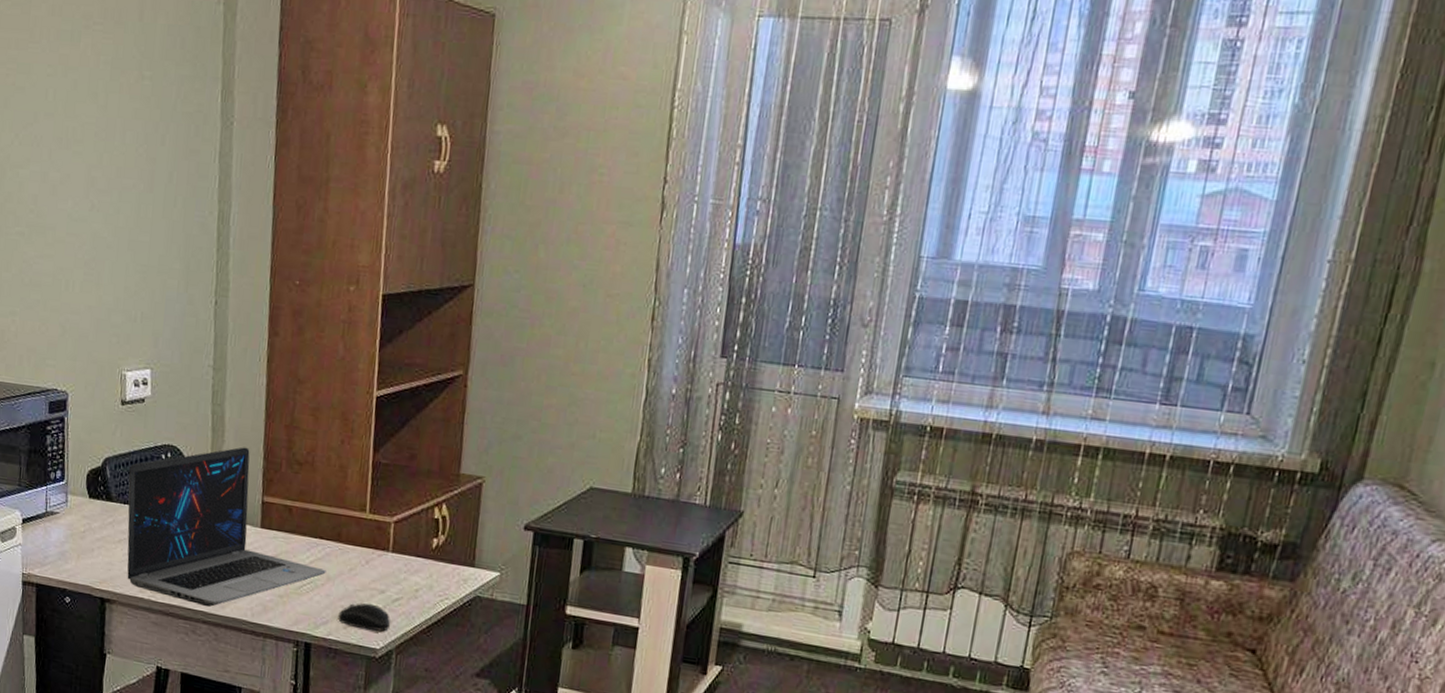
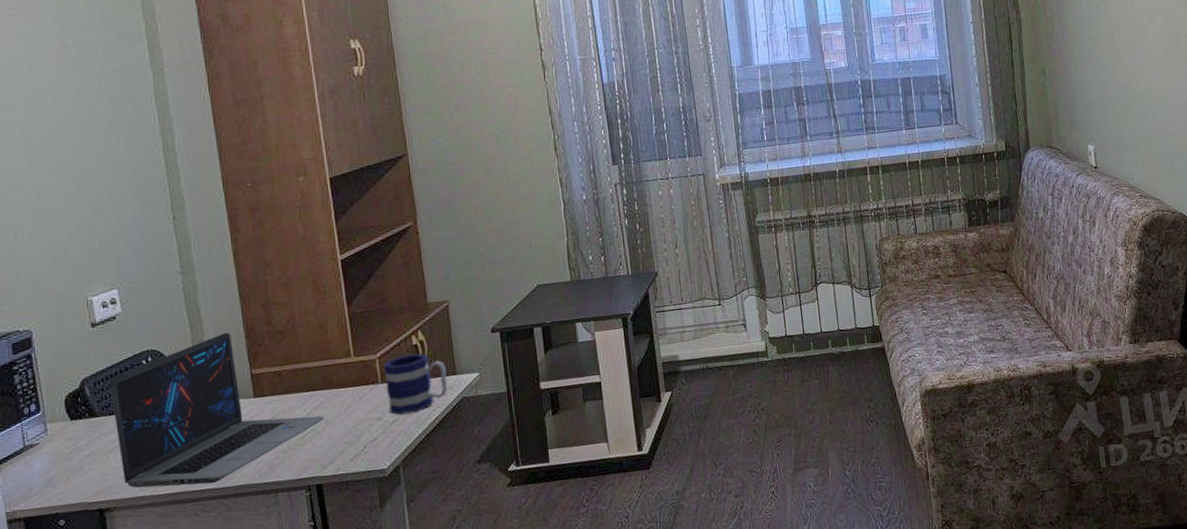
computer mouse: present [338,602,391,632] -> none [343,431,394,458]
mug: none [394,527,465,597] -> present [383,353,448,415]

